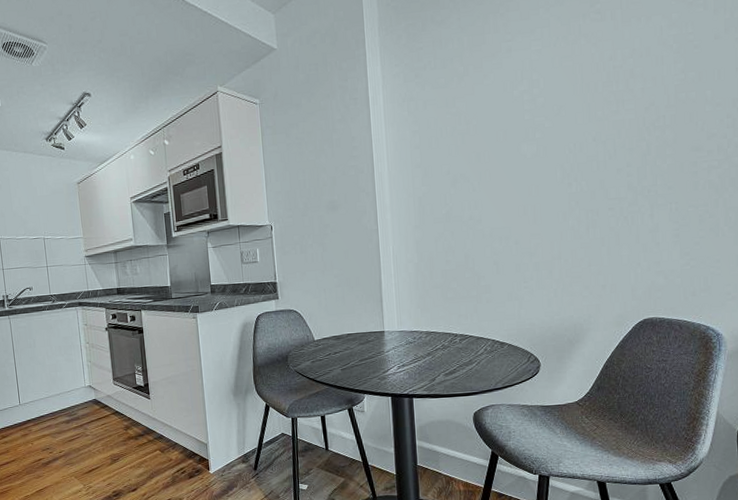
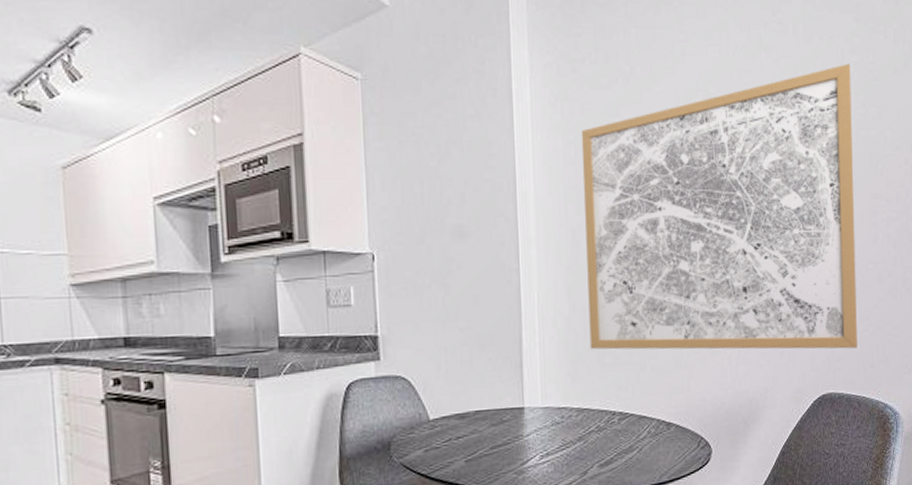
wall art: none [424,37,678,288] -> present [581,63,857,350]

